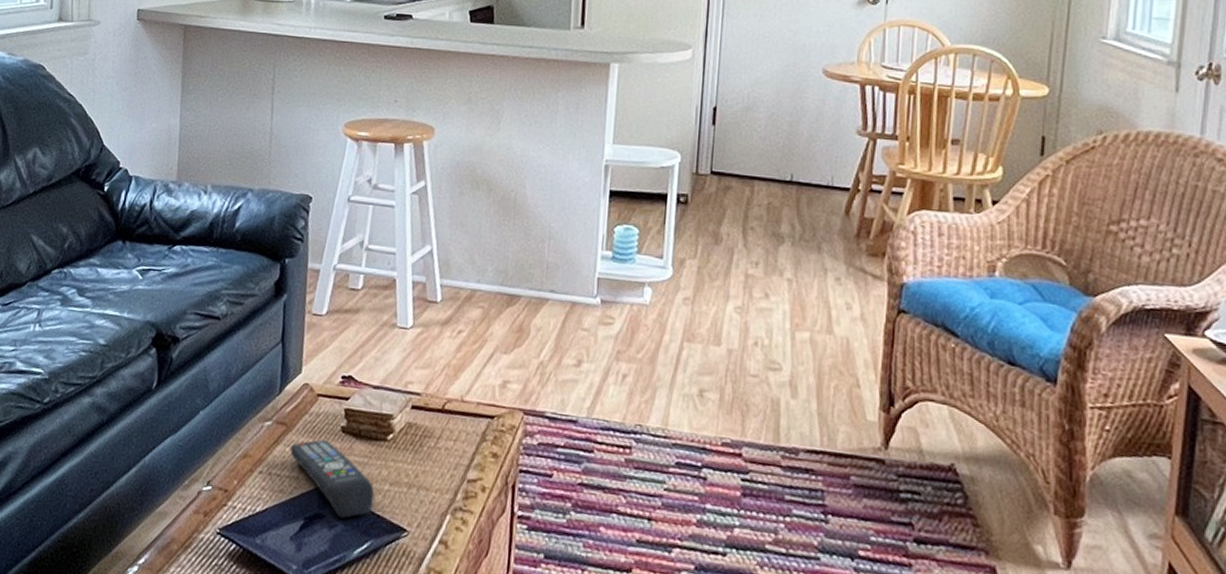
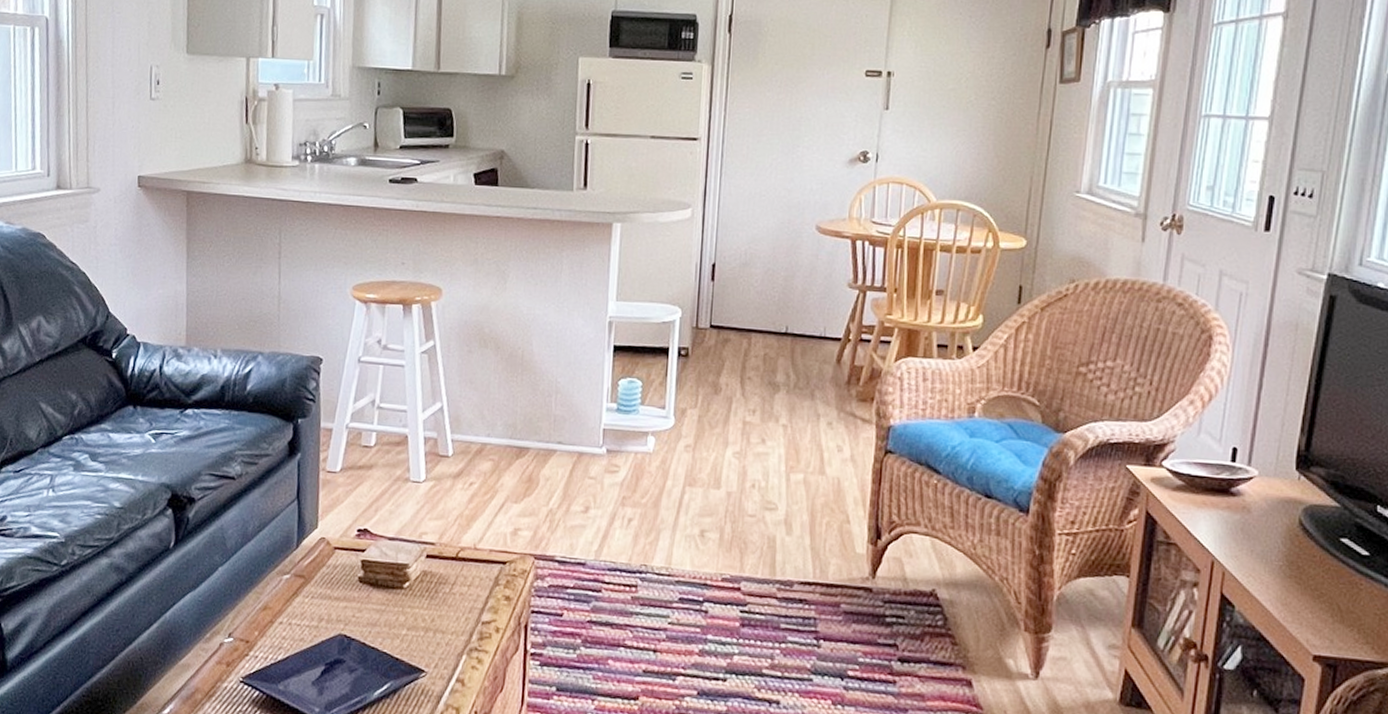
remote control: present [290,439,375,518] -> none [309,589,393,662]

